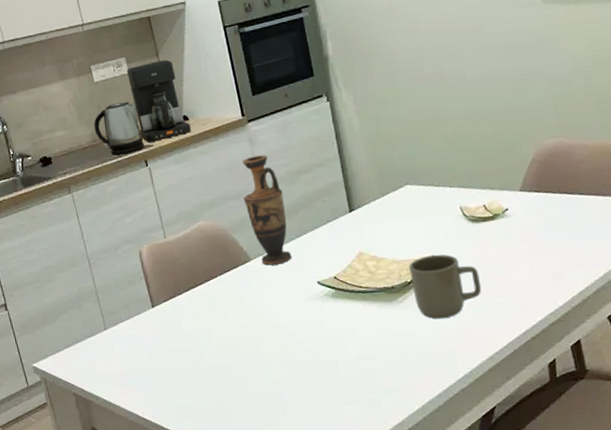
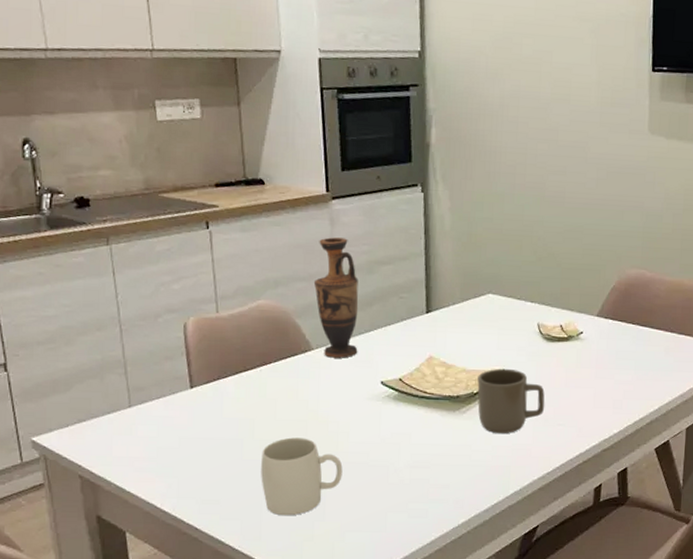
kettle: present [94,101,145,156] -> none [149,149,208,211]
coffee maker: present [126,60,191,143] -> none [198,111,266,202]
mug: none [220,341,296,416] -> present [261,437,343,516]

